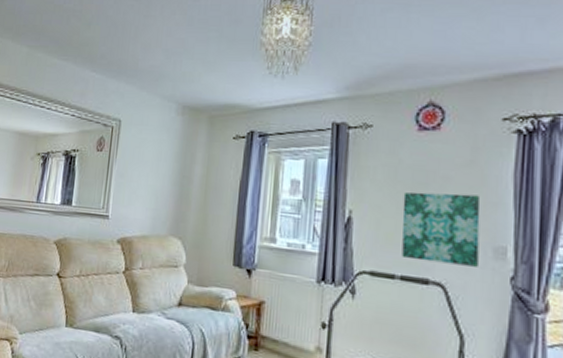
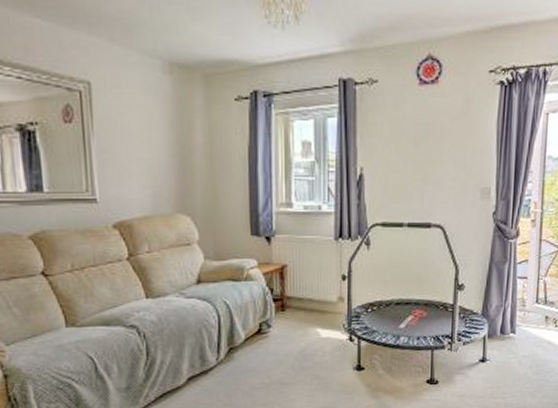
wall art: present [402,192,481,267] -> none [407,144,471,208]

